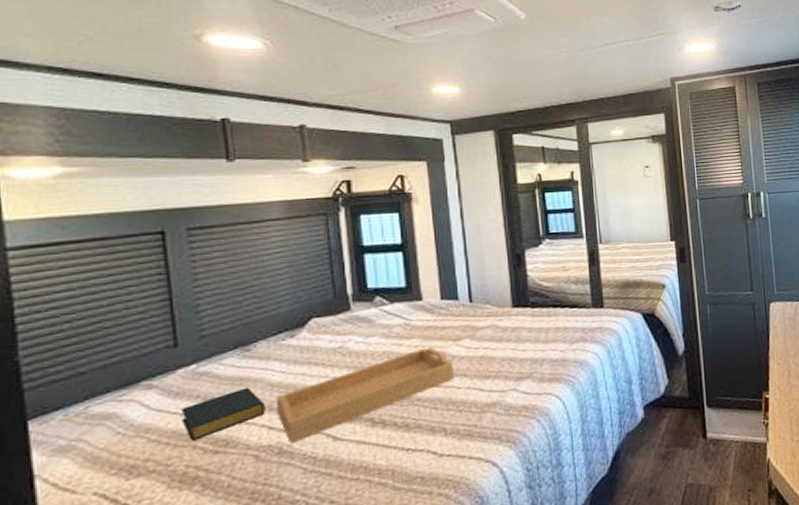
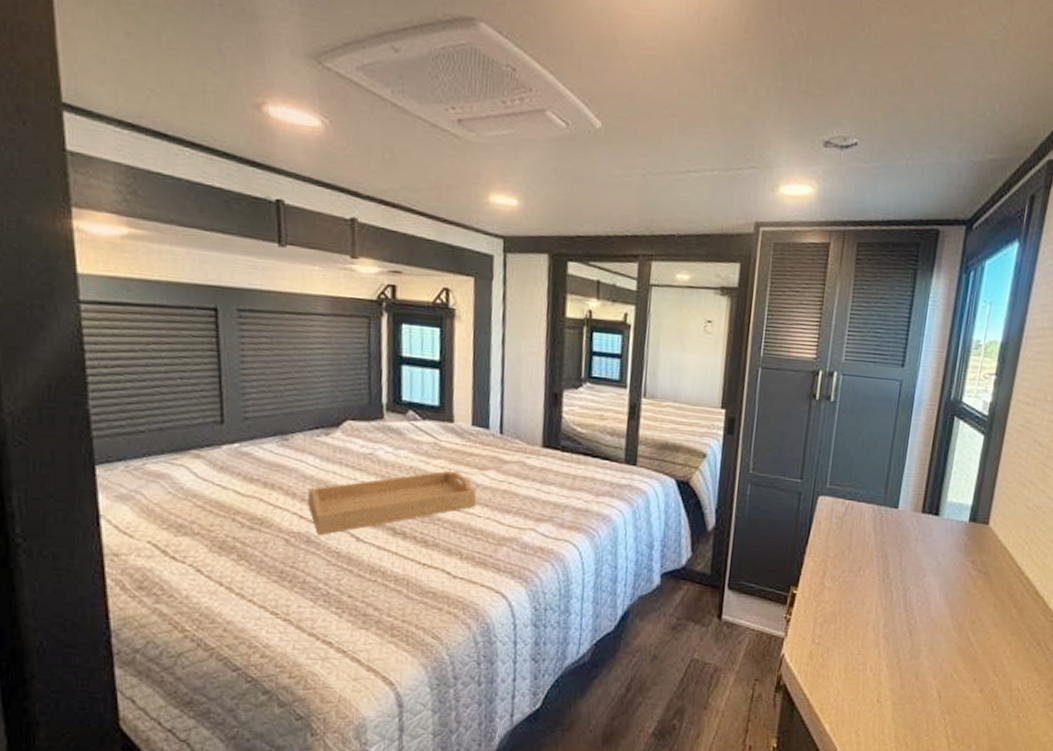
hardback book: present [181,387,265,441] -> none [224,474,298,514]

